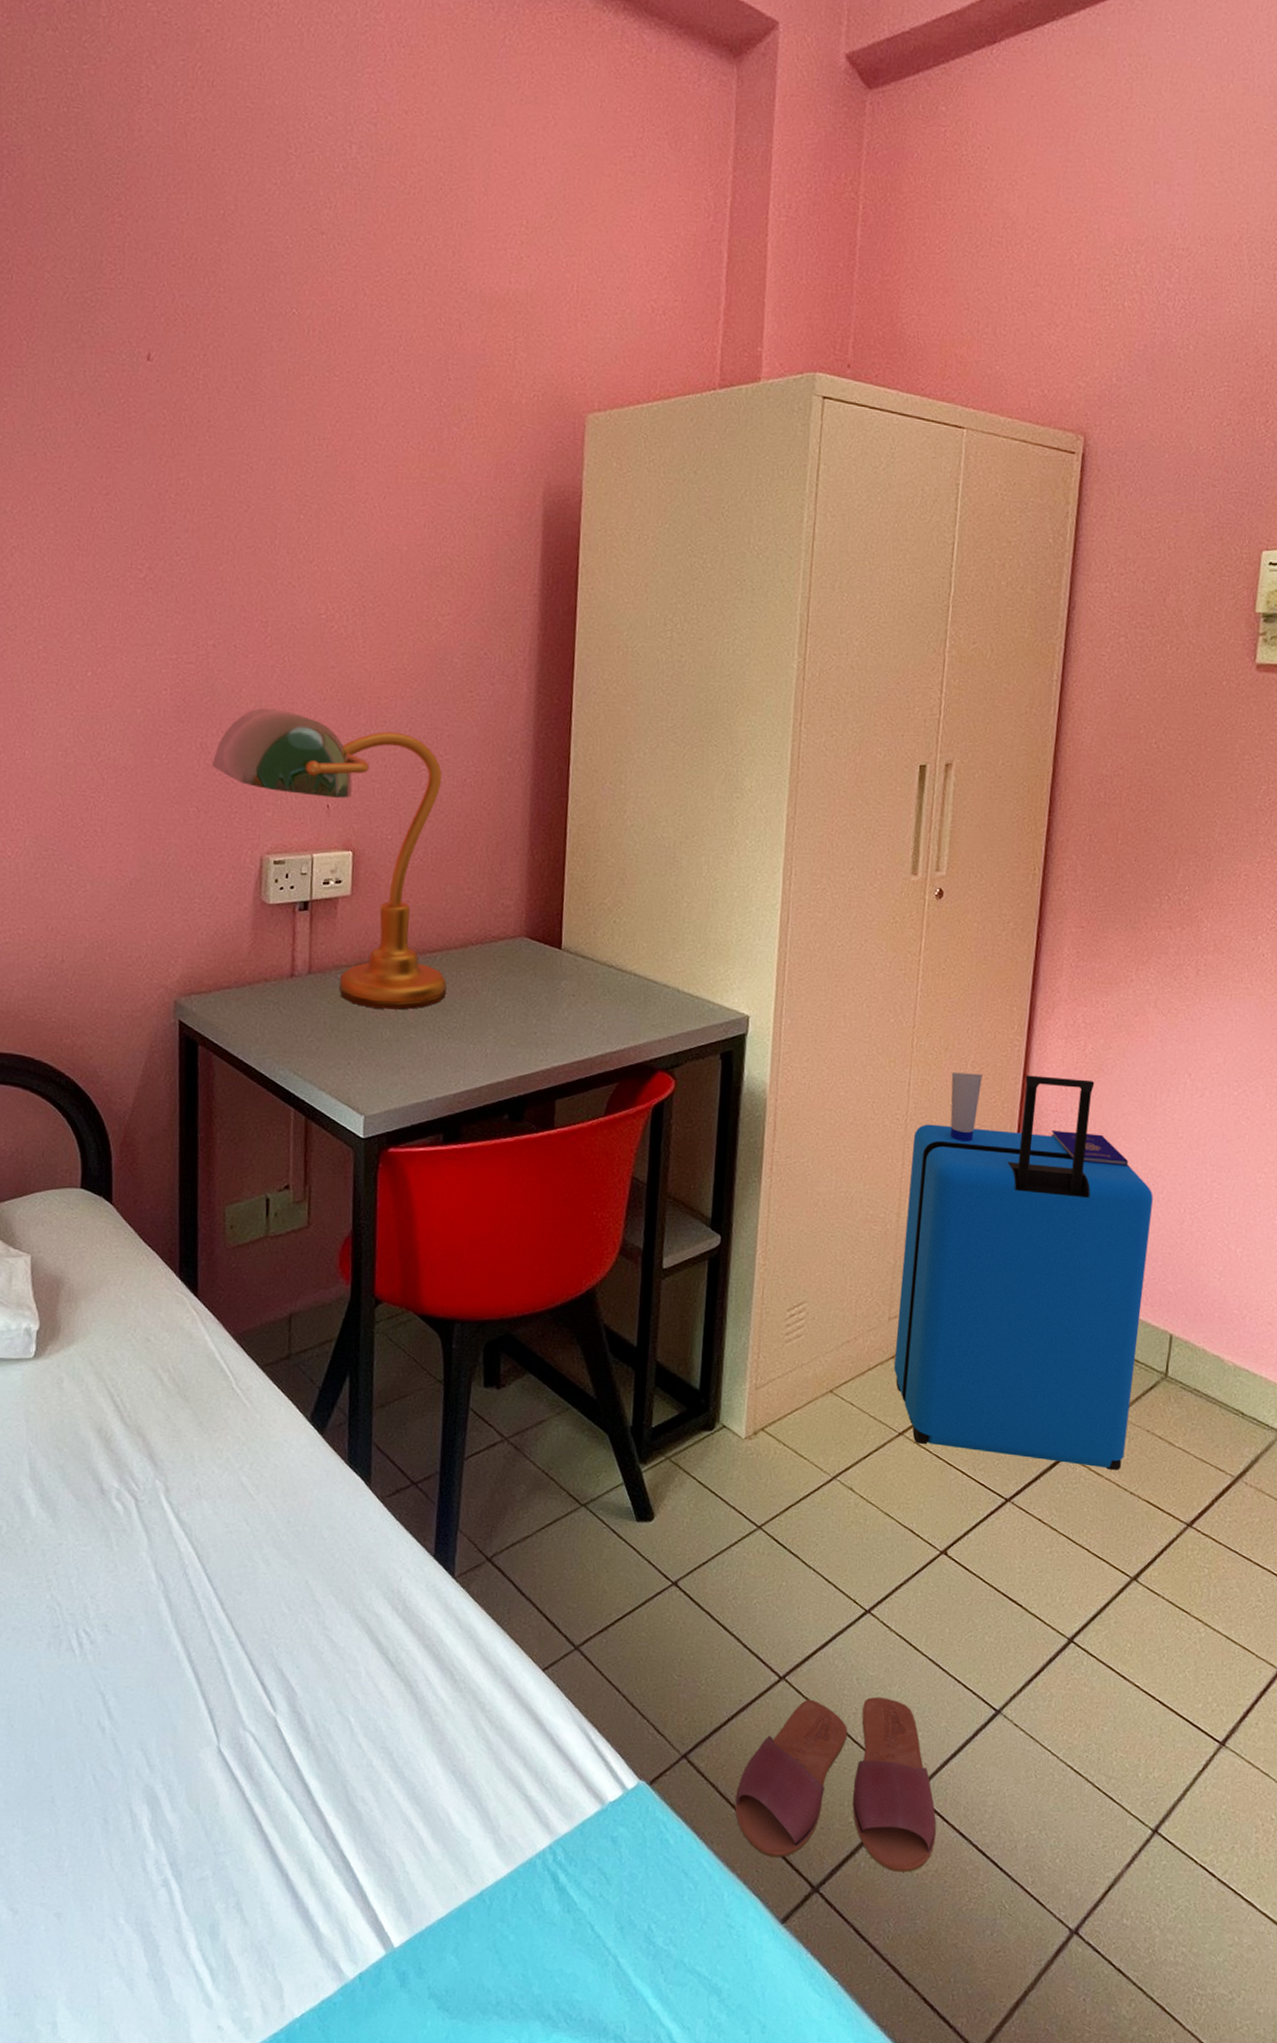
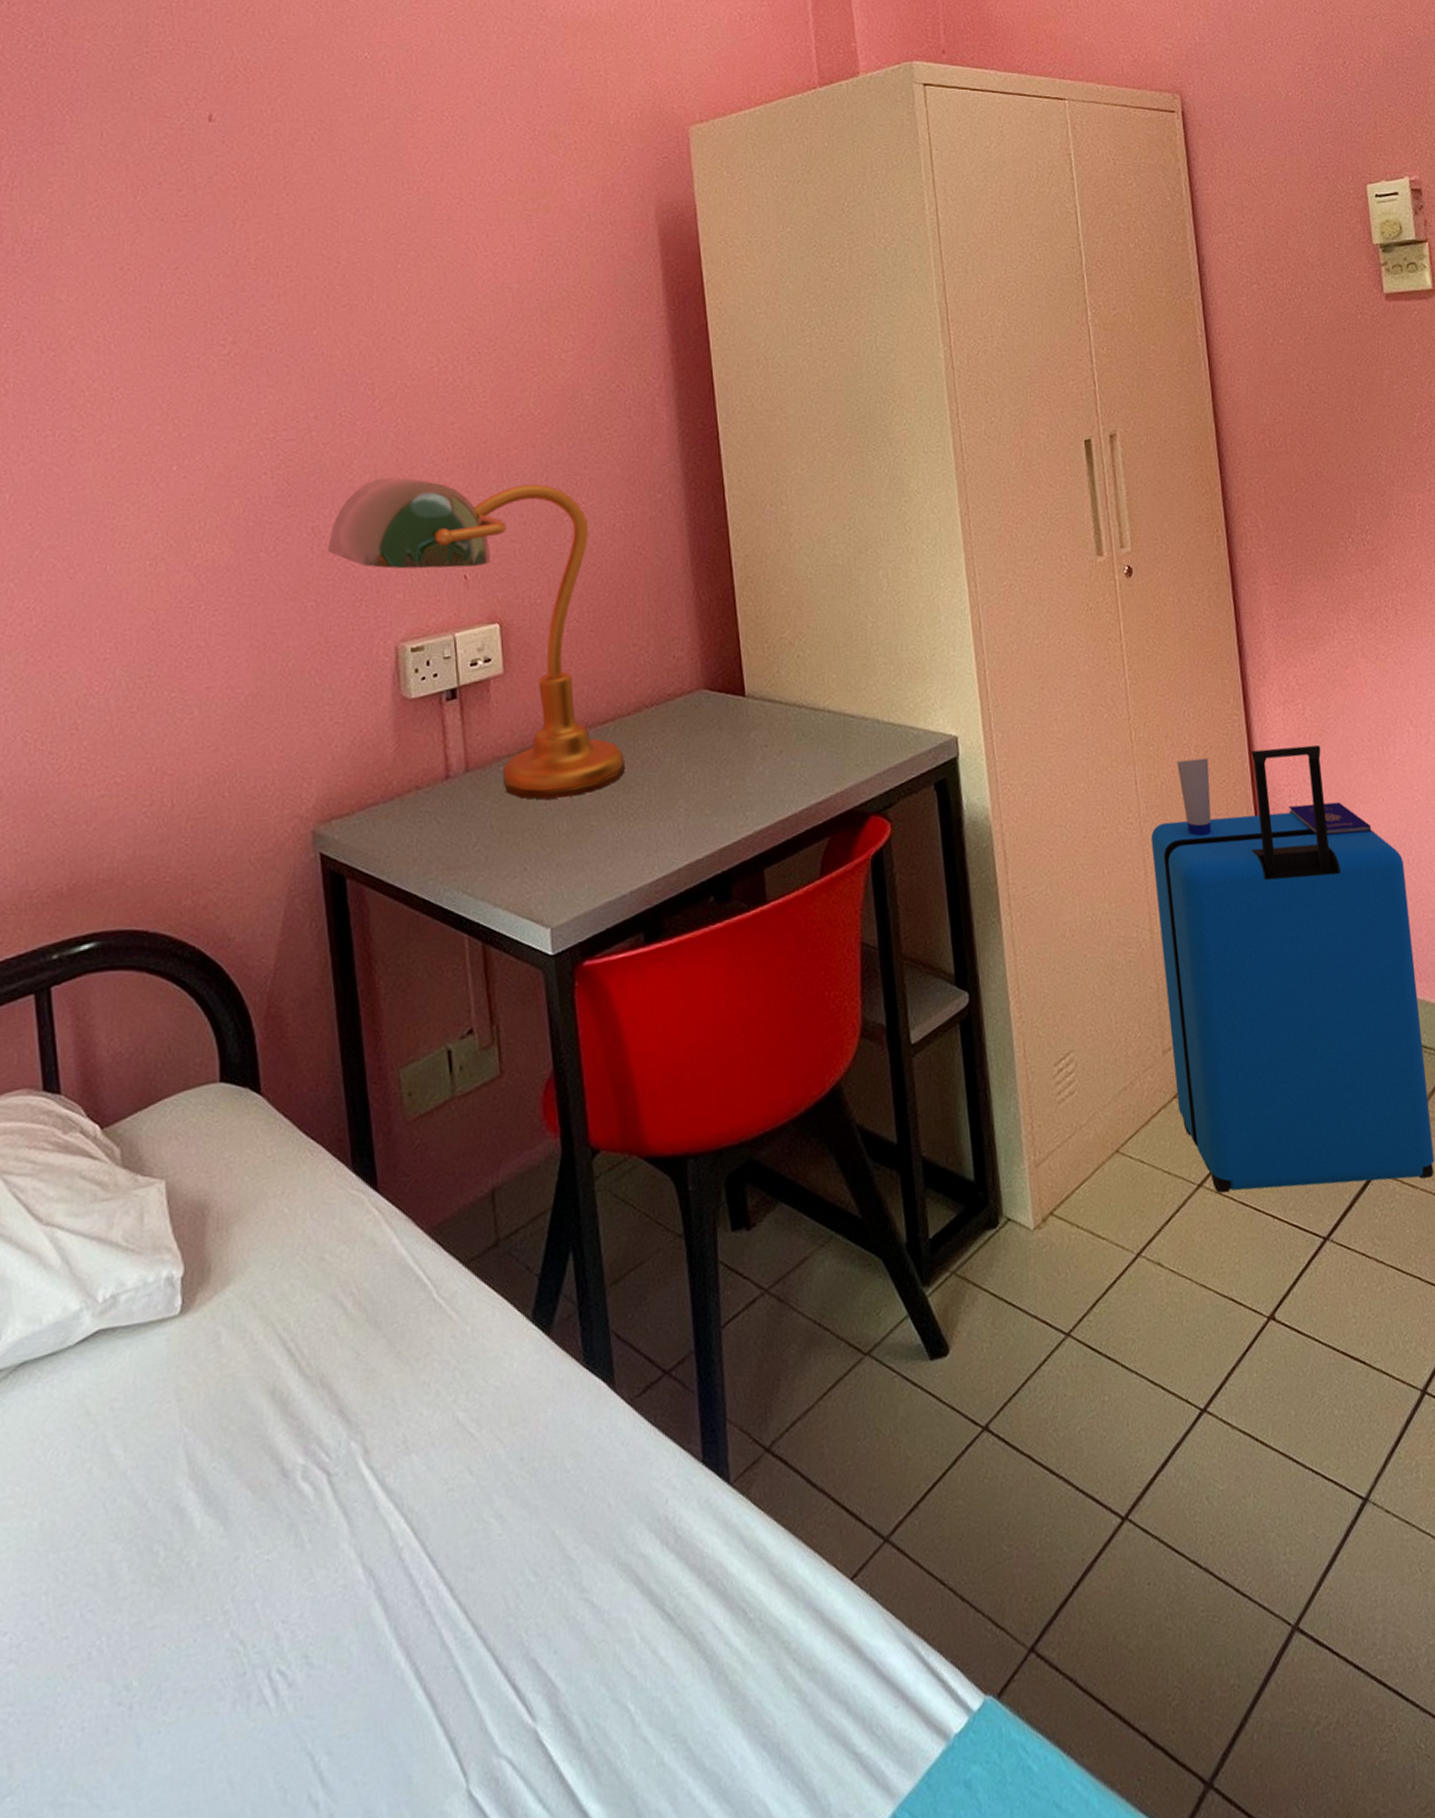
slippers: present [735,1697,937,1872] -> none [1098,1513,1330,1757]

